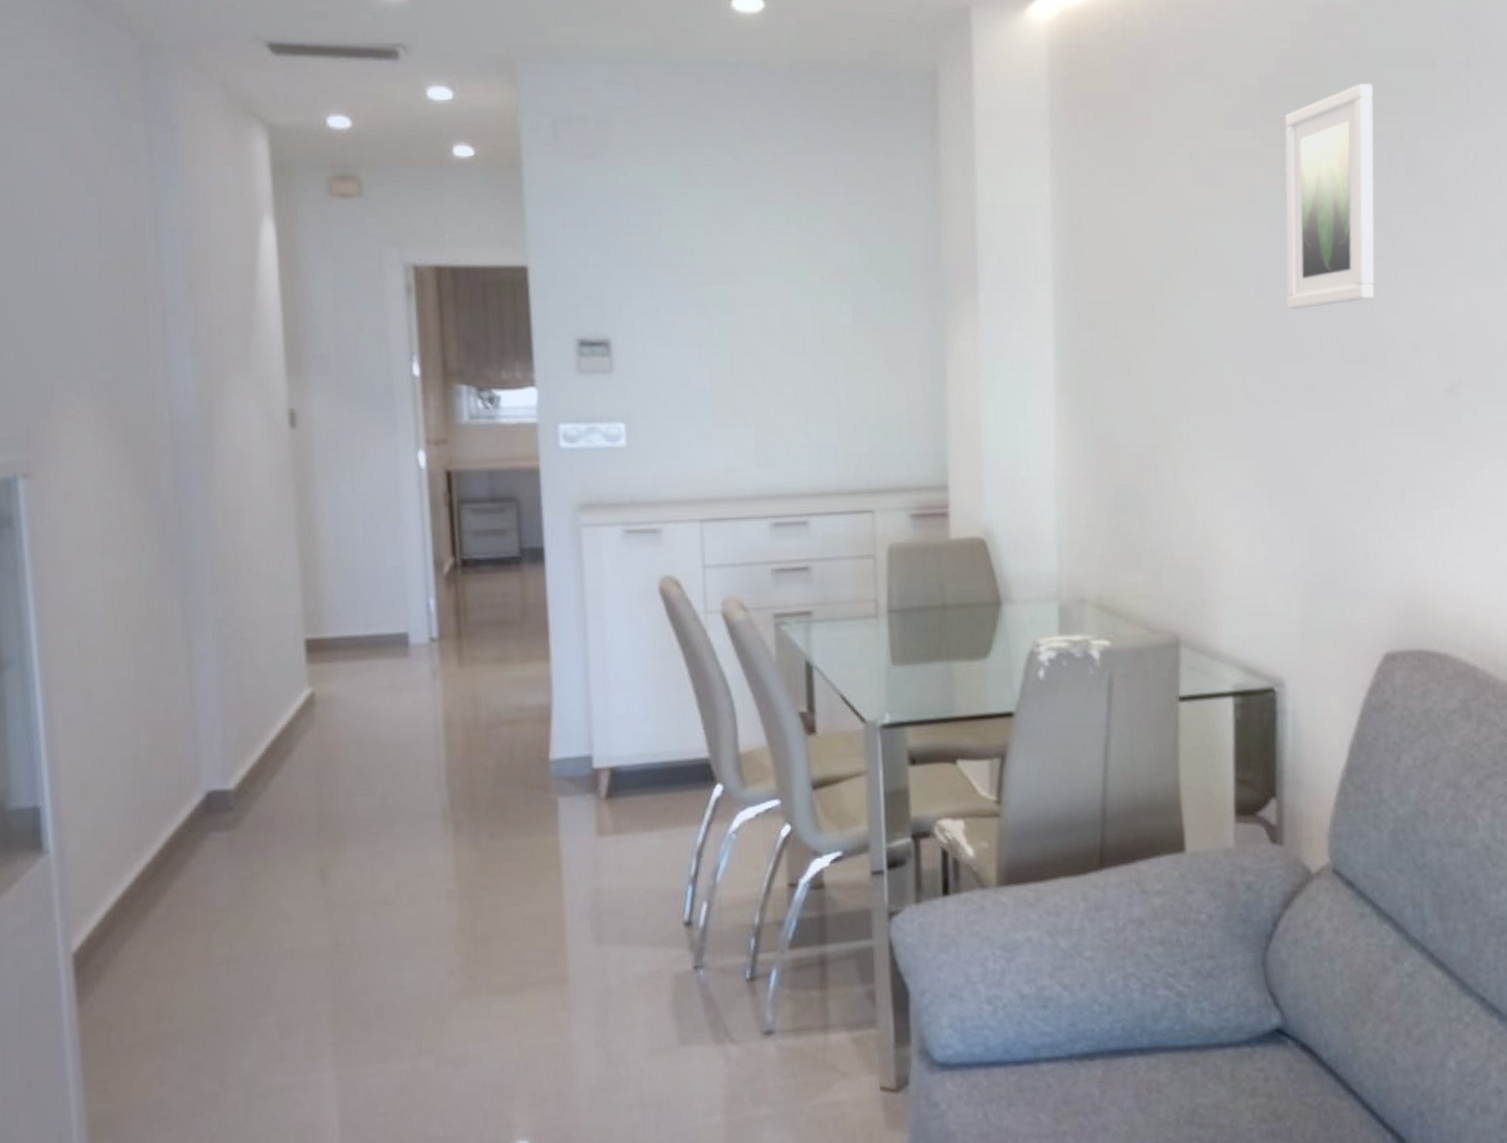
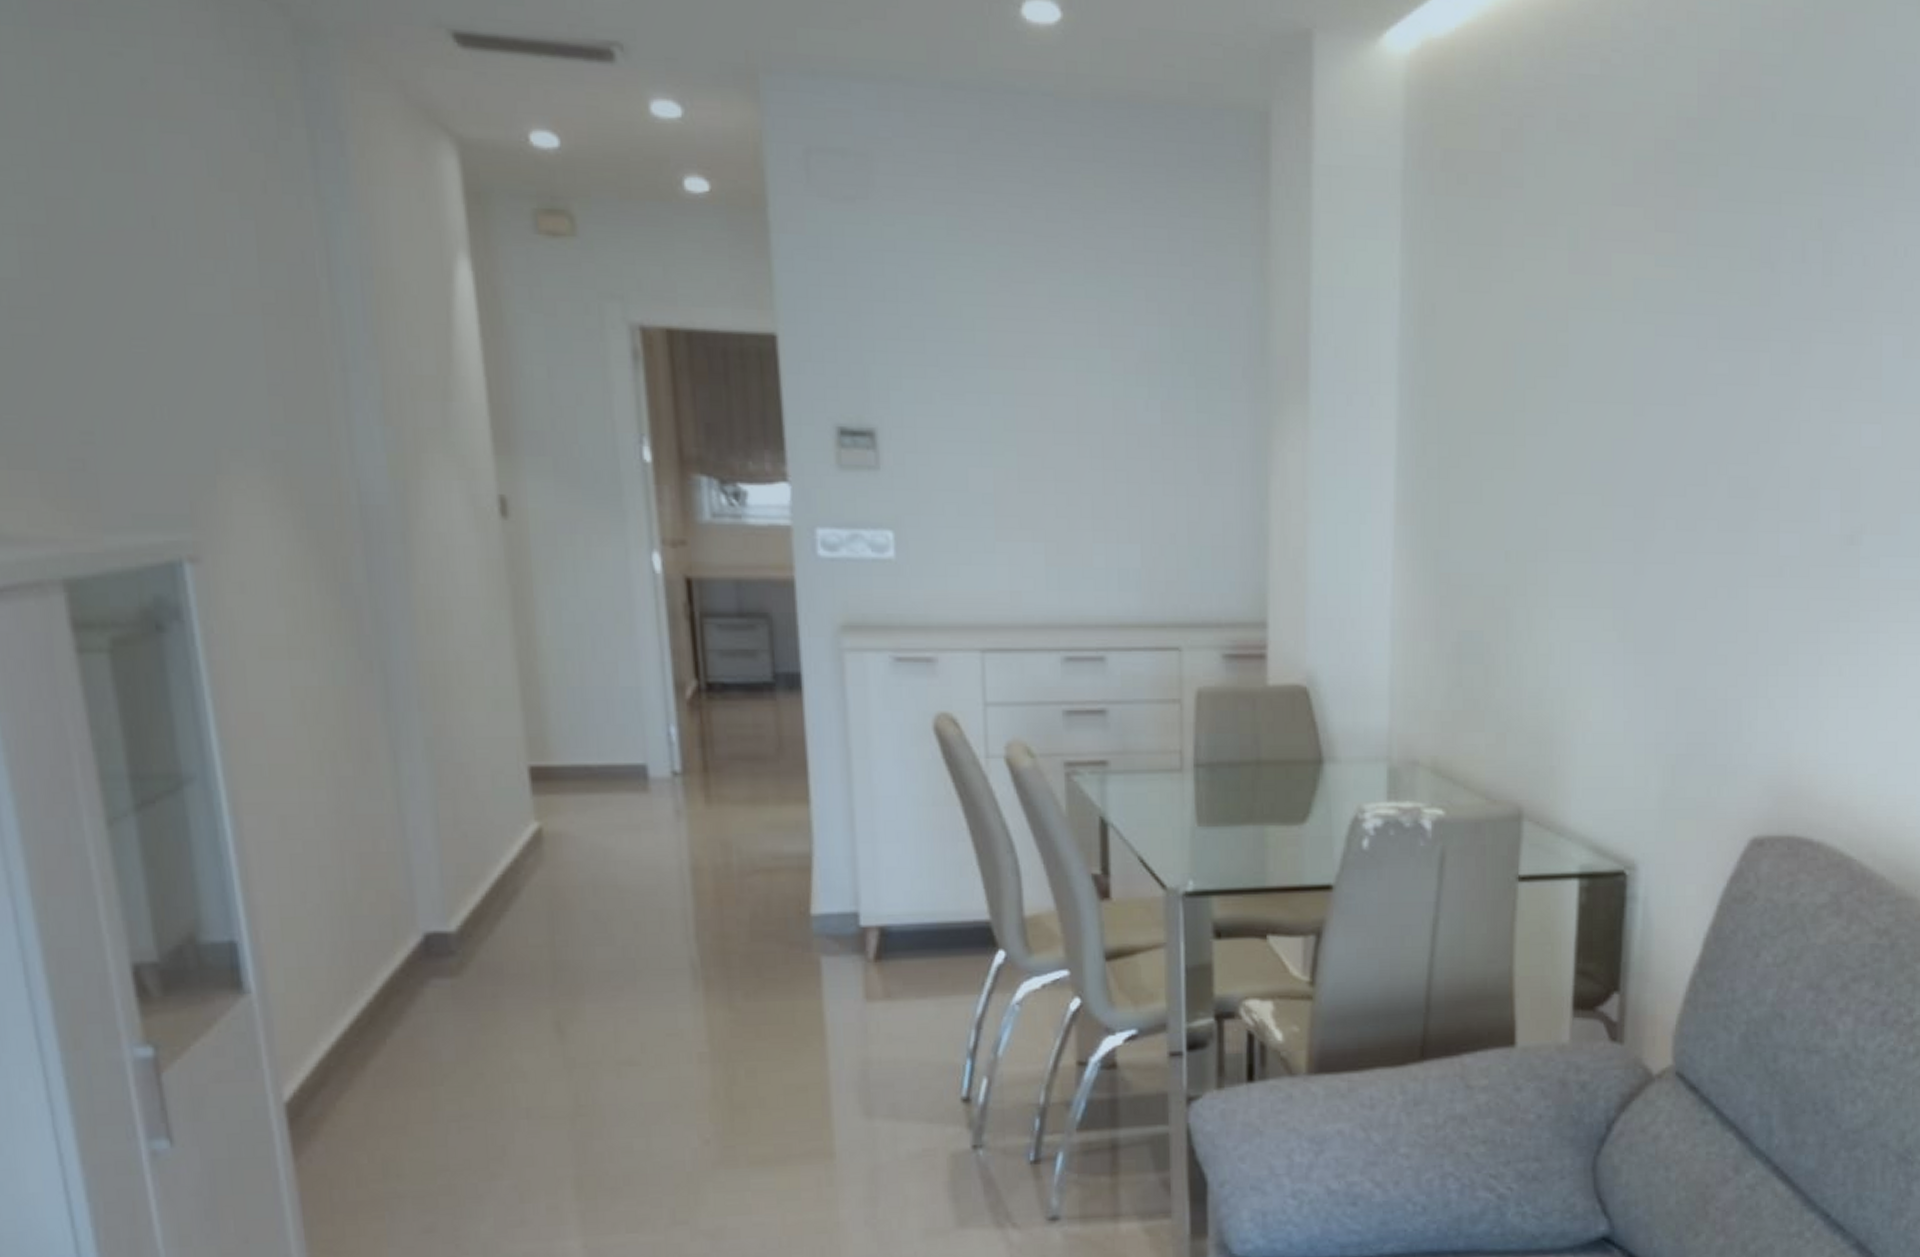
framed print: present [1284,82,1375,309] -> none [1669,154,1792,432]

